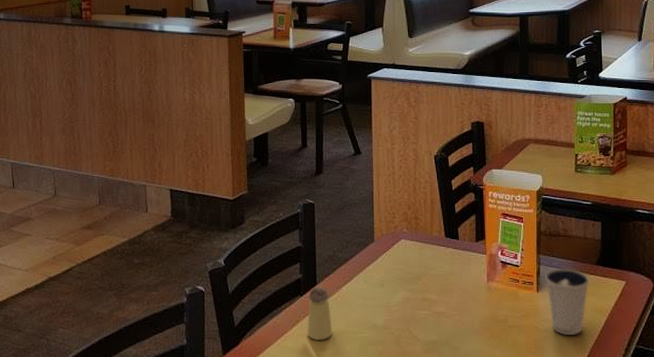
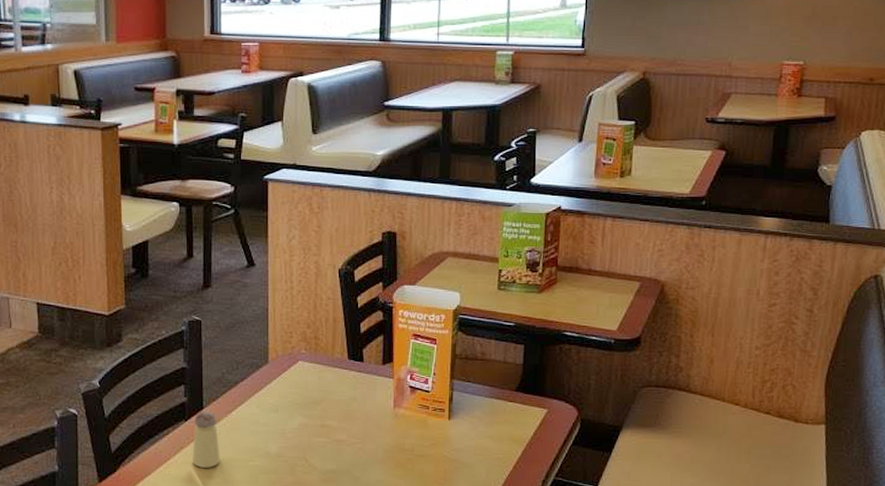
dixie cup: present [545,267,590,335] -> none [458,393,508,466]

